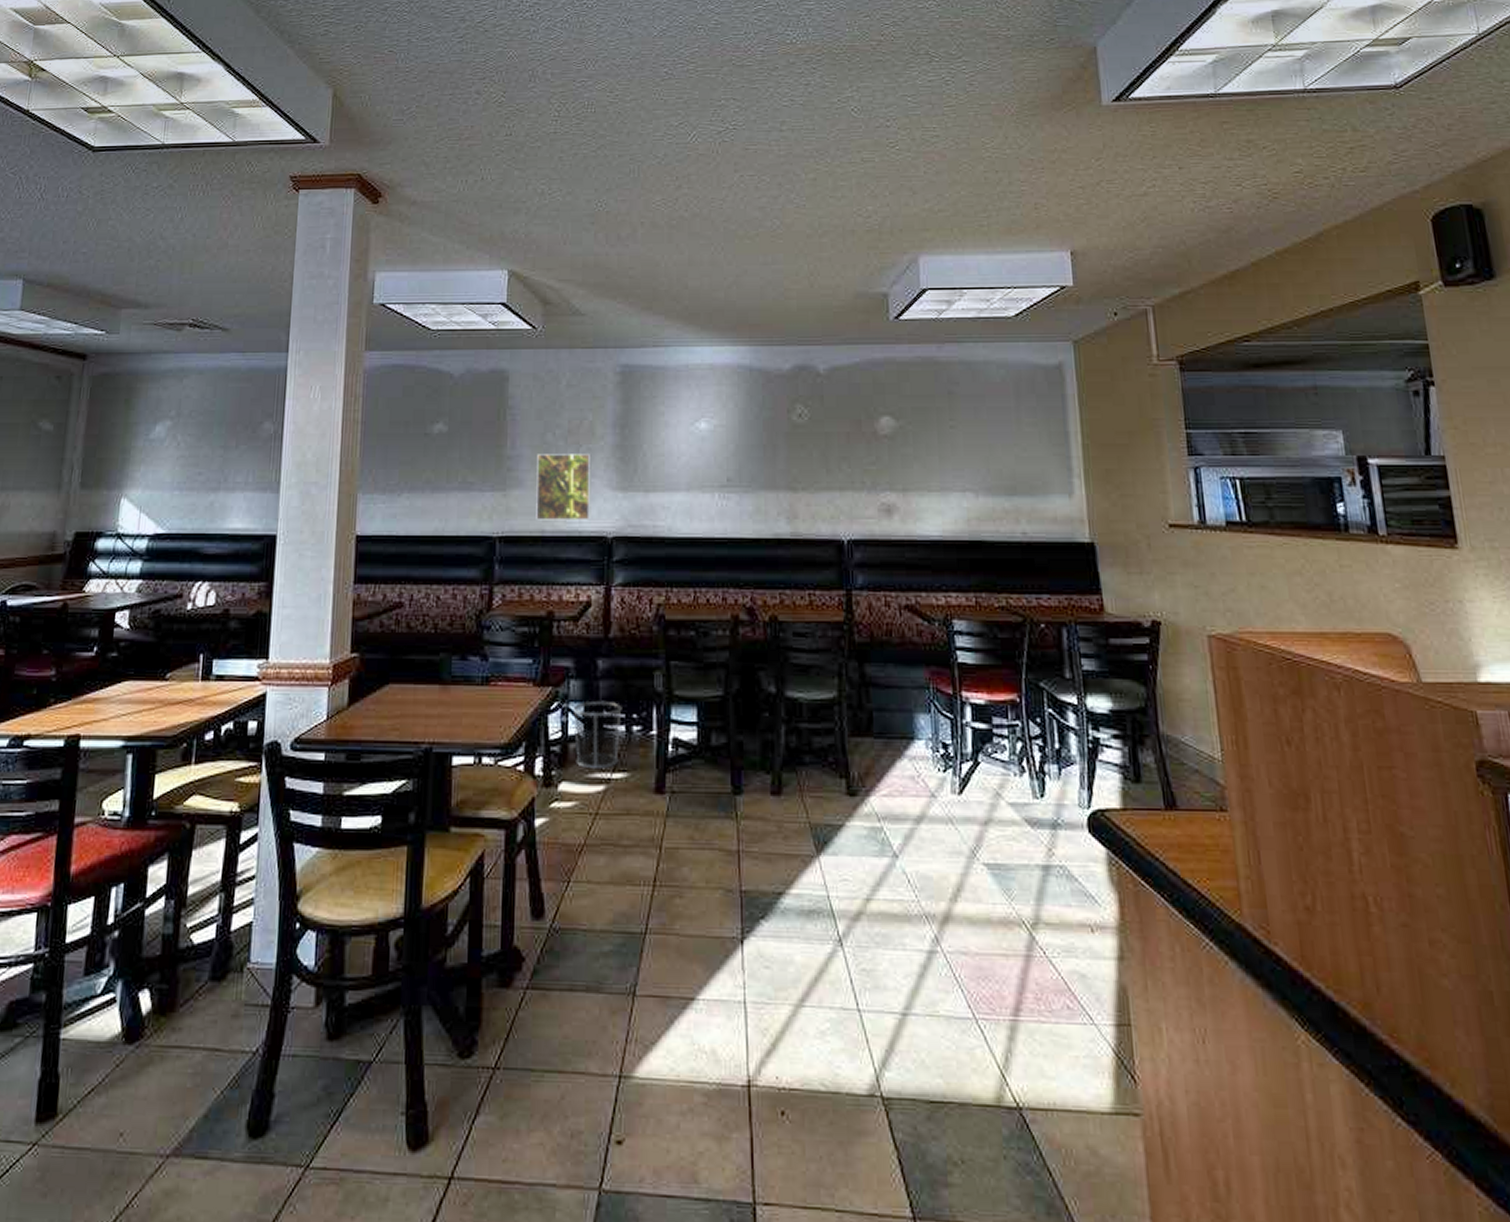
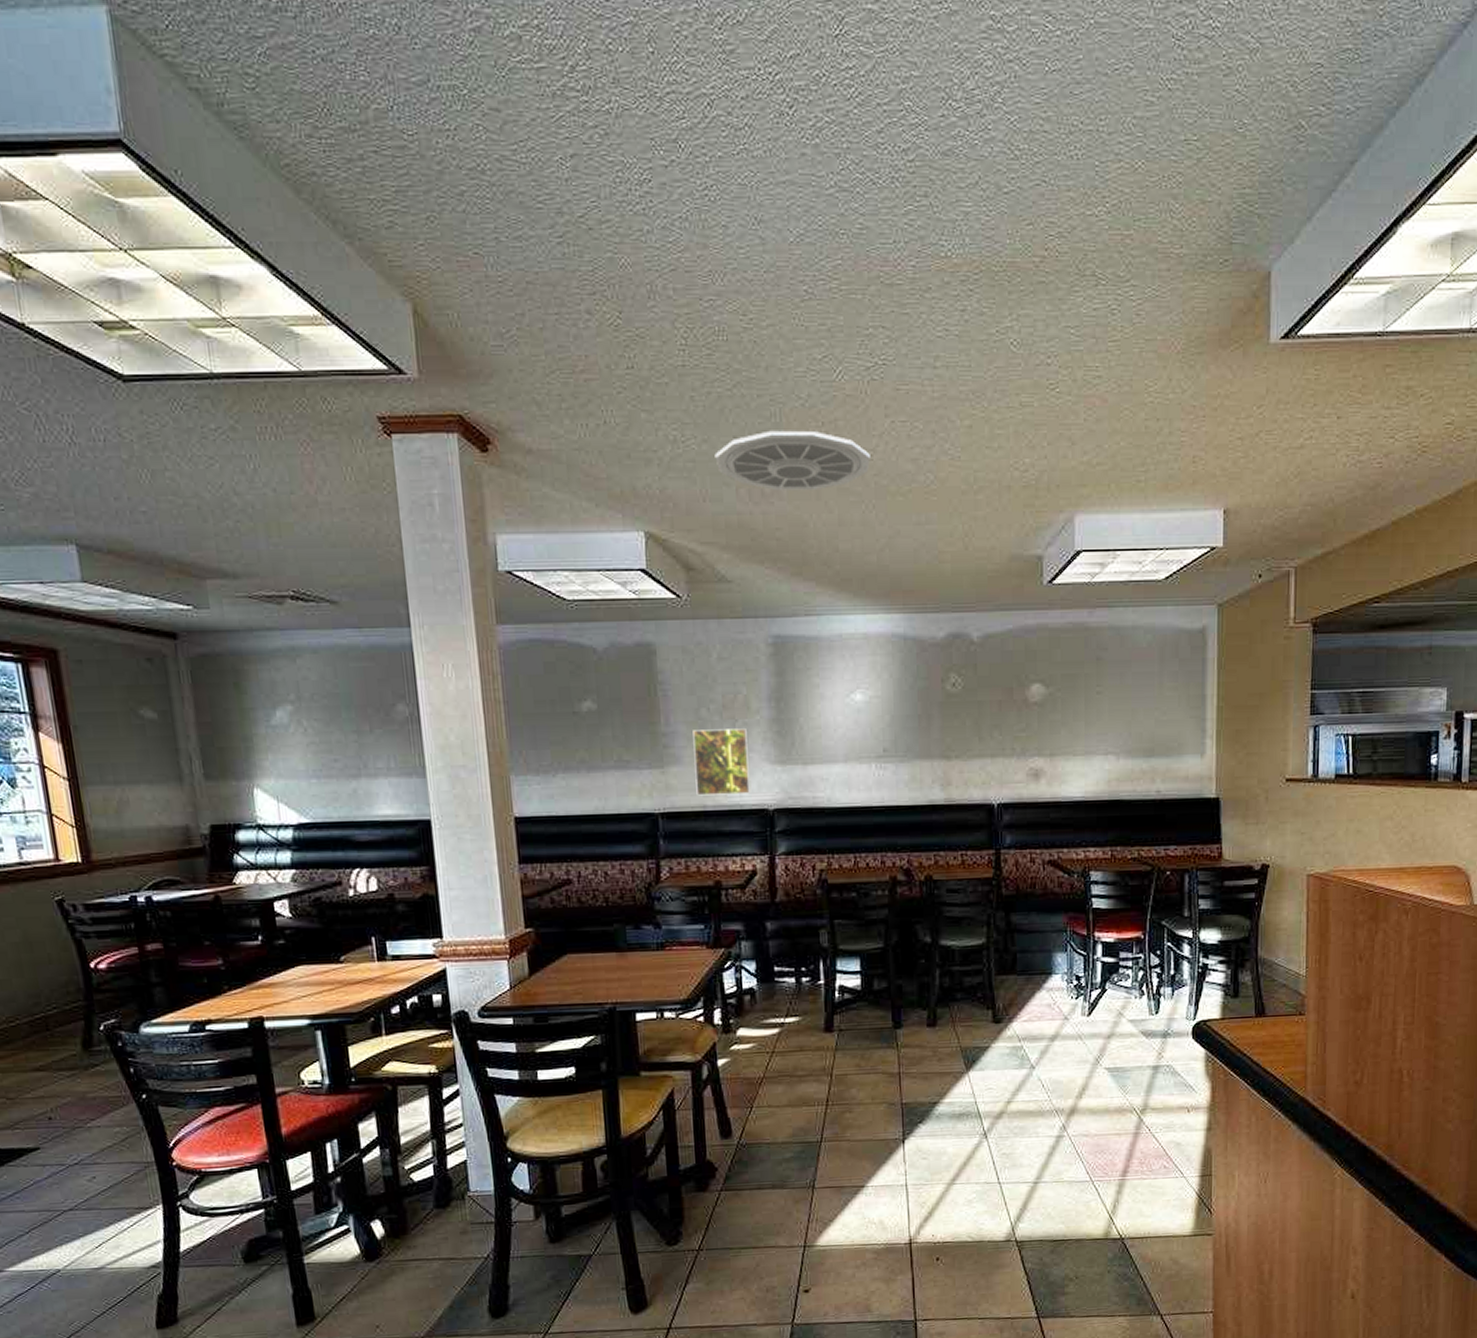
waste bin: present [573,700,622,770] -> none [746,957,792,1016]
ceiling vent: none [577,184,720,235] -> present [715,430,870,491]

